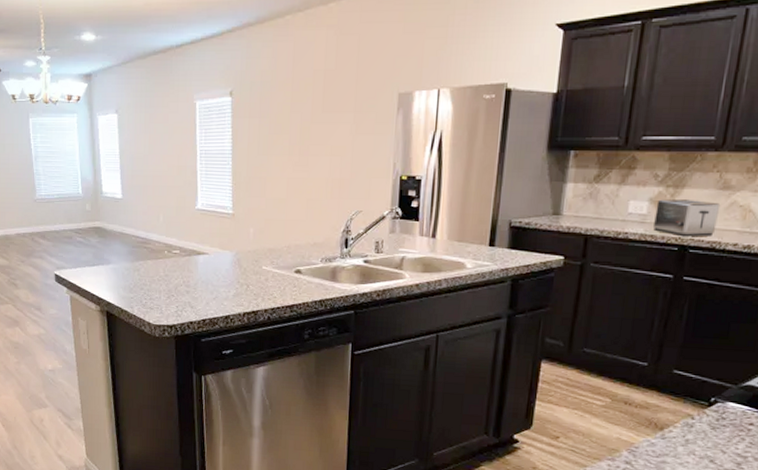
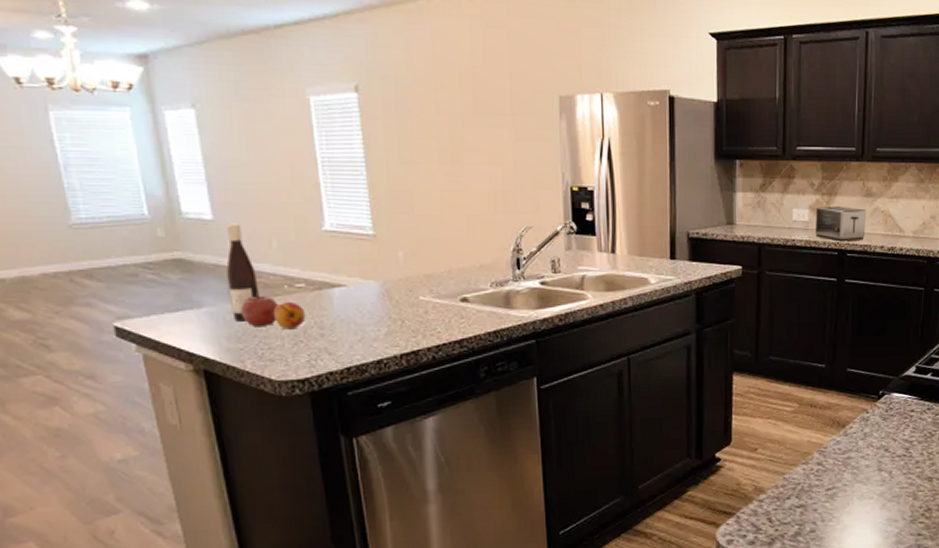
bottle: none [127,201,148,277] -> present [226,223,259,322]
fruit: none [134,256,160,282] -> present [240,294,279,328]
fruit: none [156,263,178,286] -> present [274,301,306,330]

